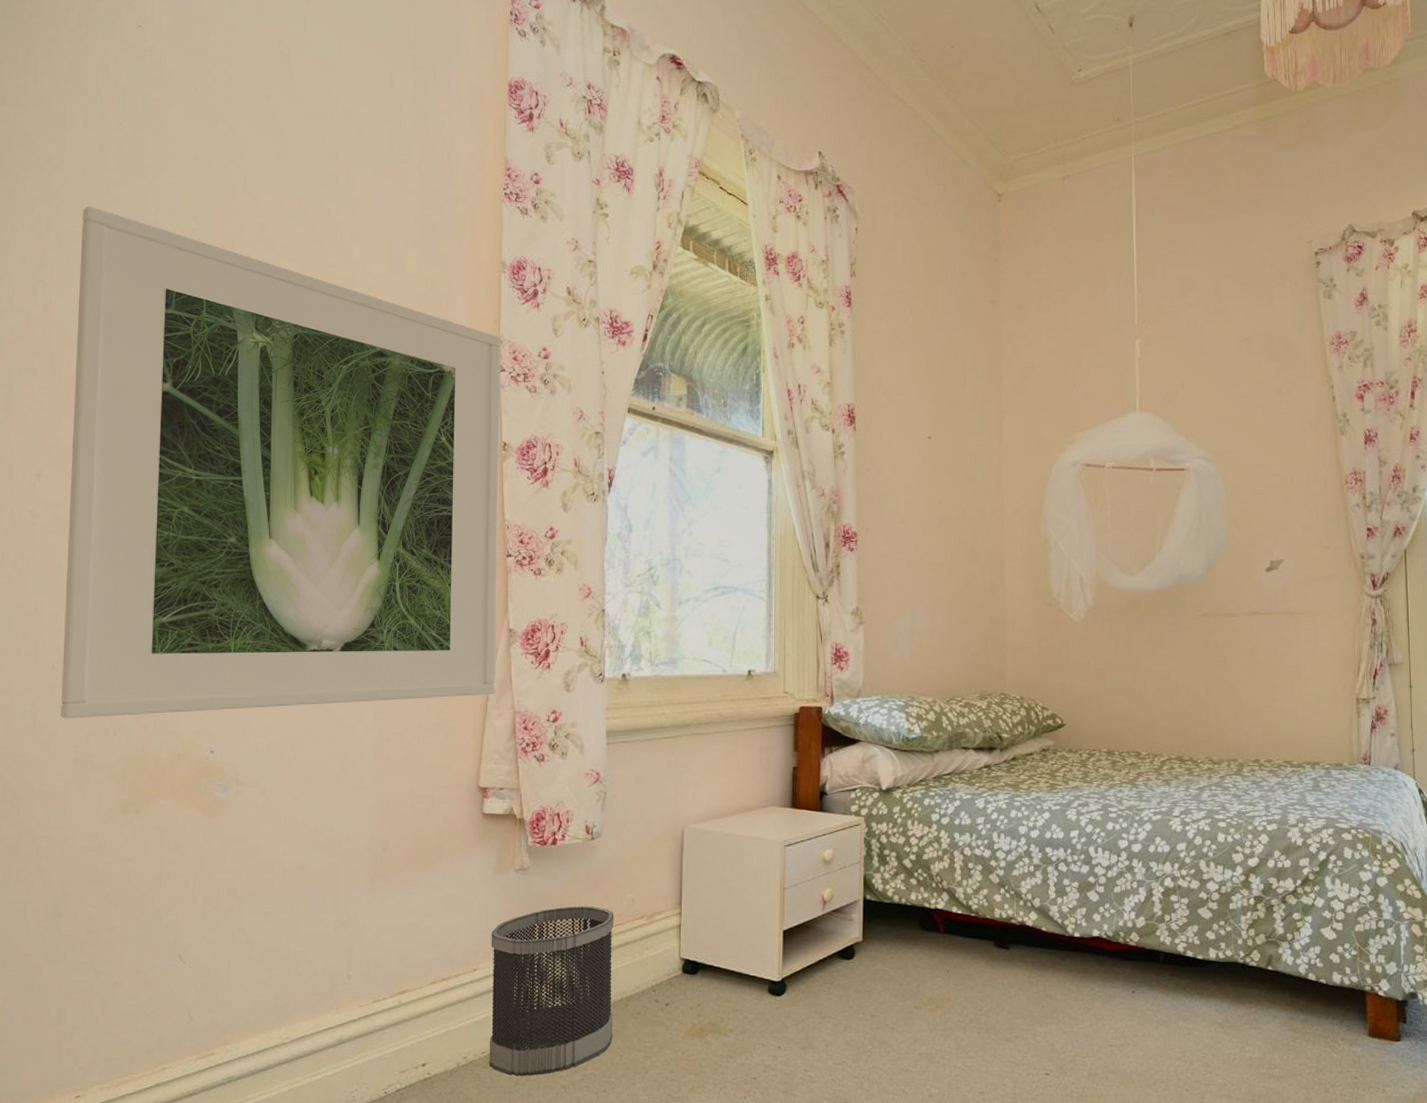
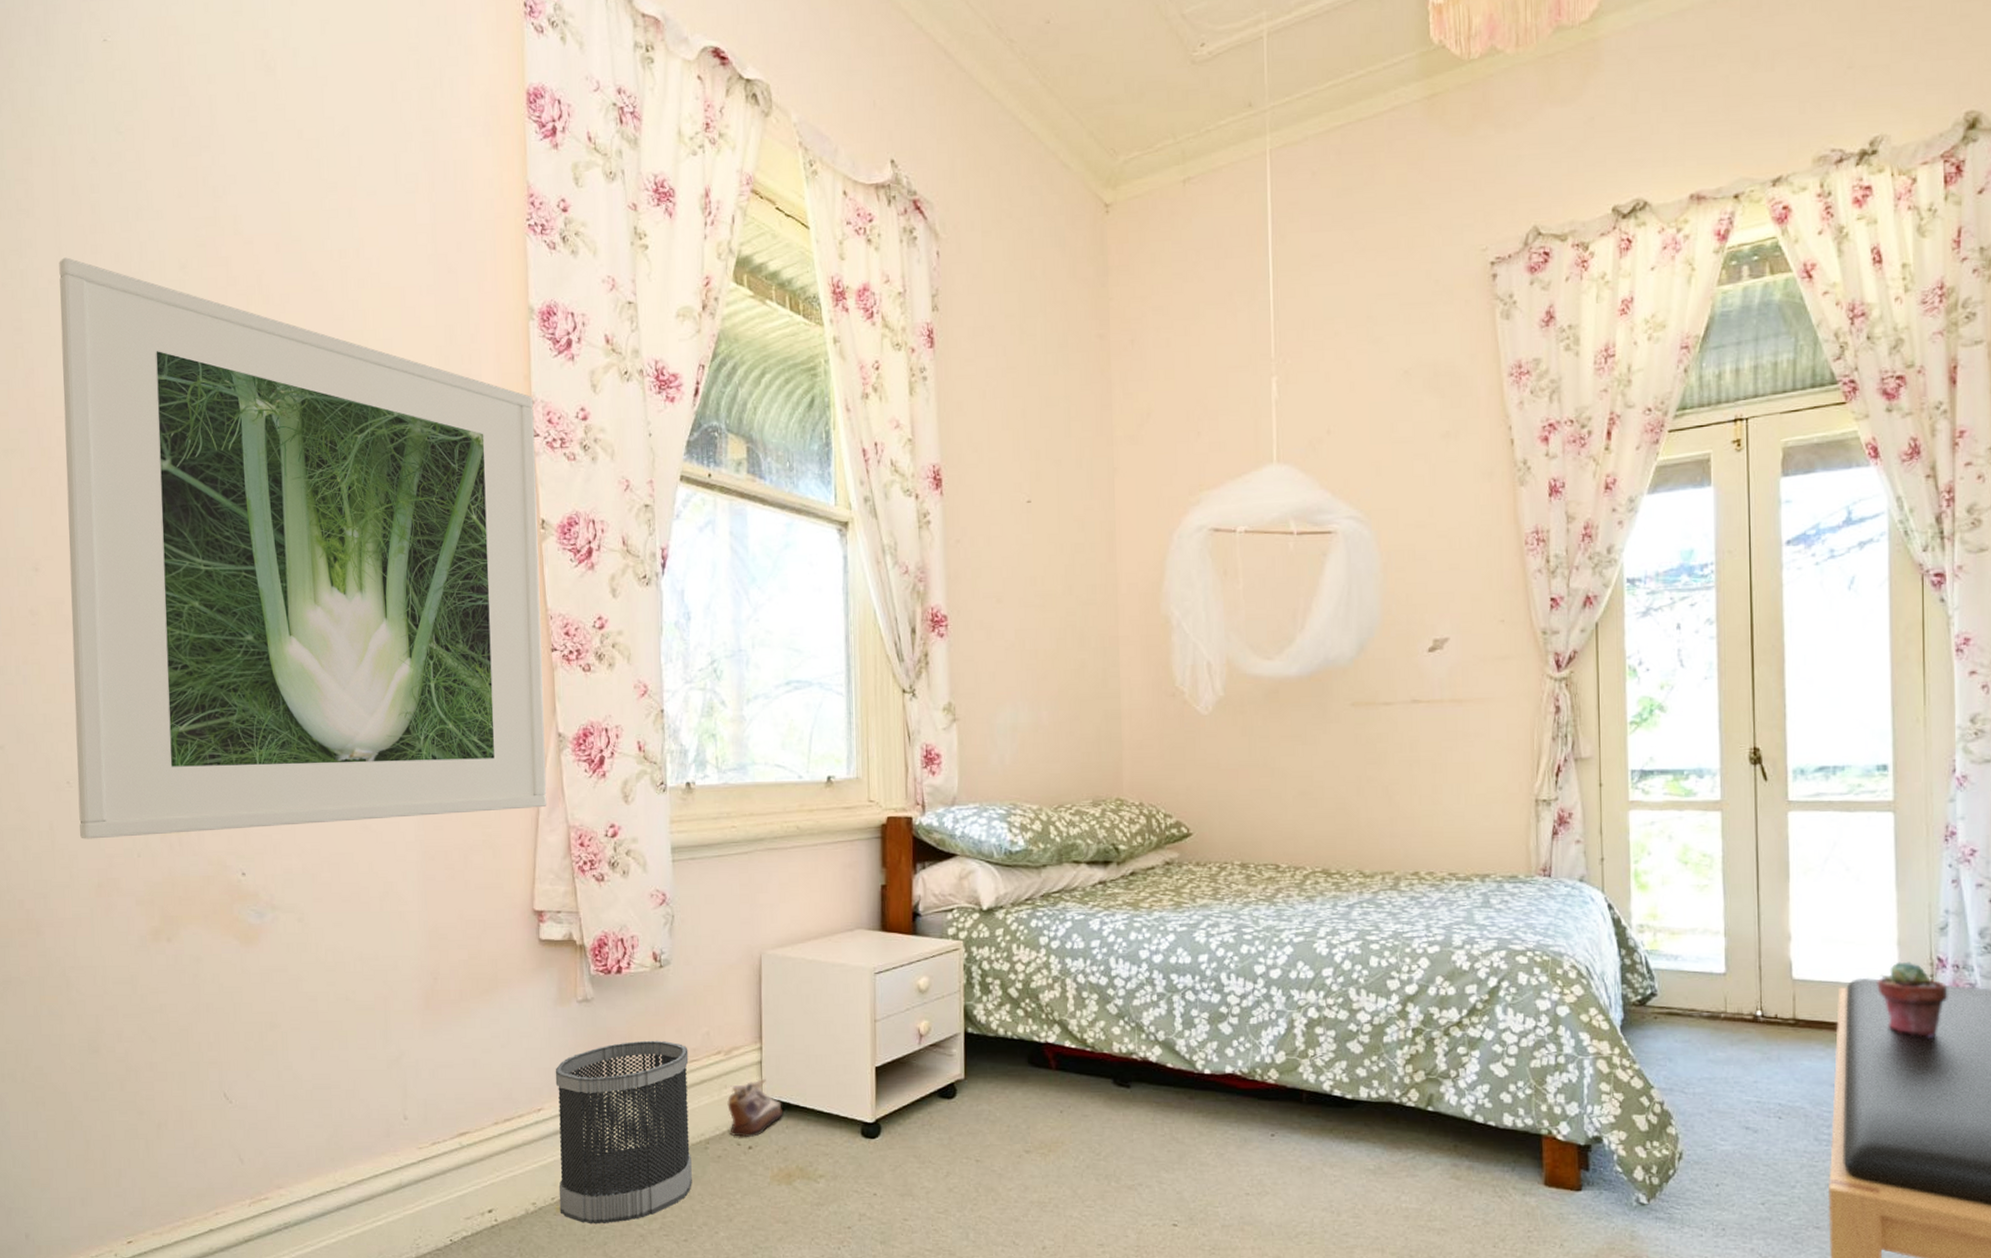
shoe: none [648,941,699,996] -> present [727,1079,783,1138]

